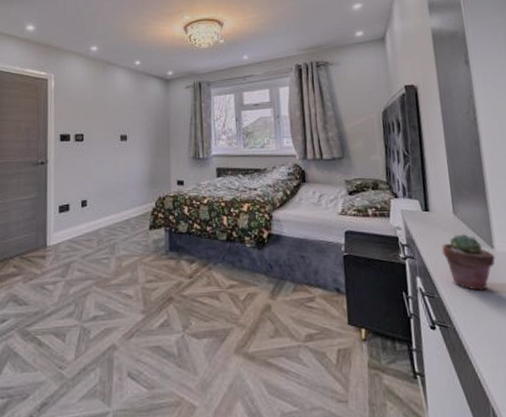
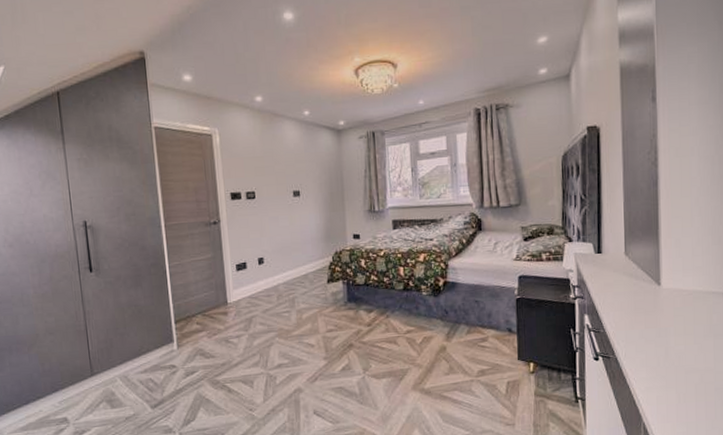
potted succulent: present [441,234,495,291] -> none [610,273,661,325]

